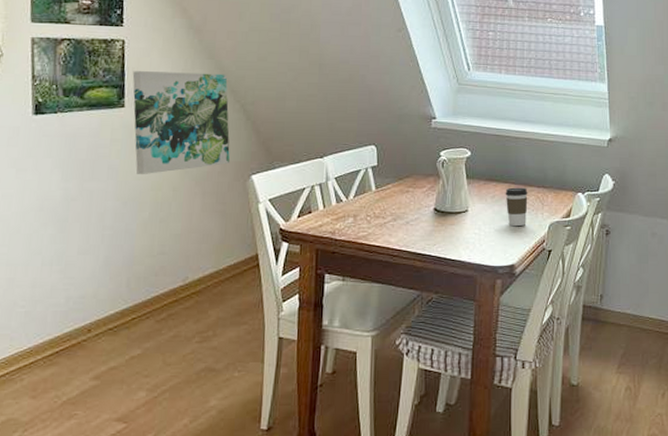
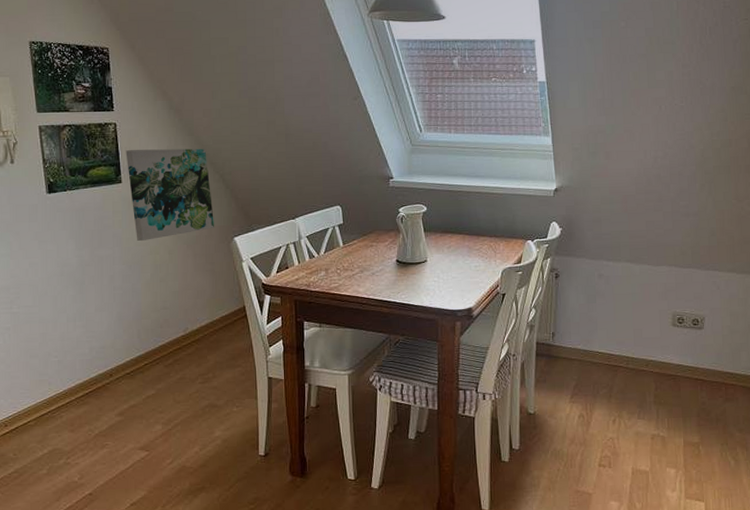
coffee cup: present [505,187,528,227] -> none [460,237,481,274]

